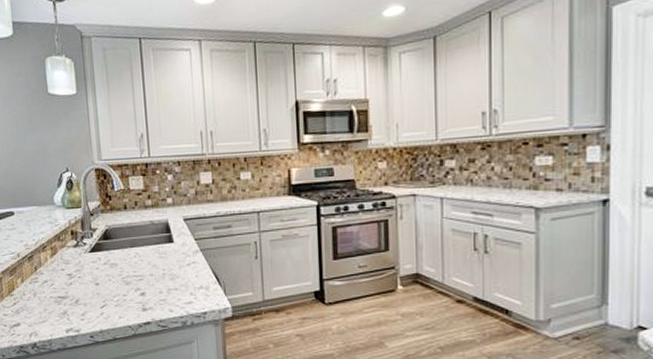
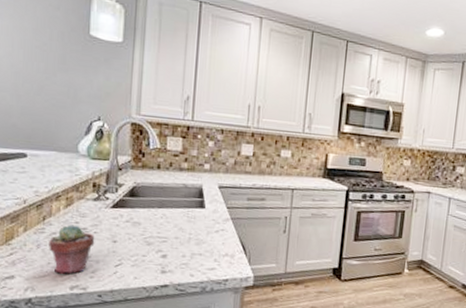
potted succulent: none [43,272,81,318] -> present [49,224,95,274]

